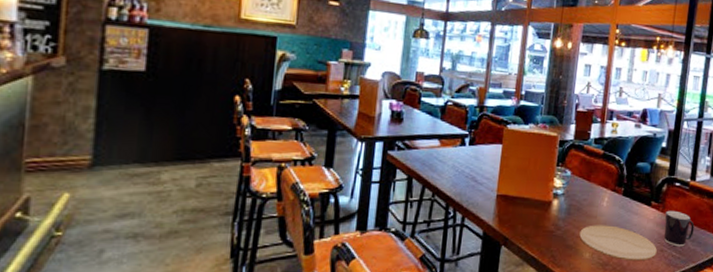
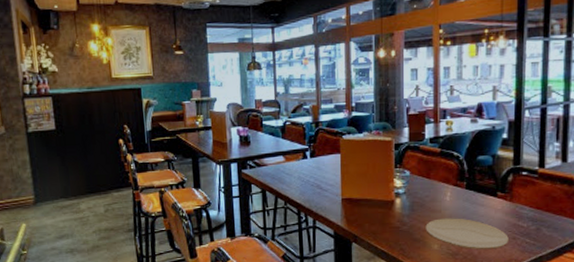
mug: present [663,210,695,247] -> none [513,199,548,234]

